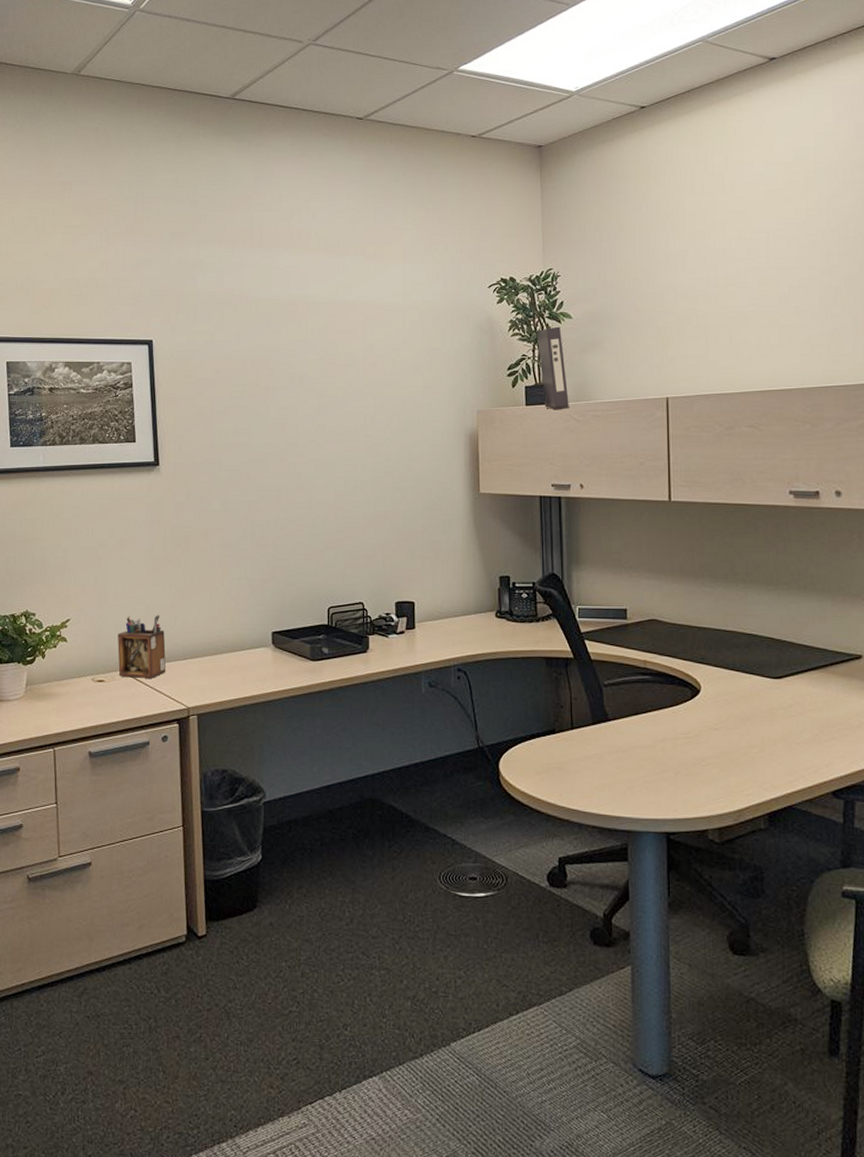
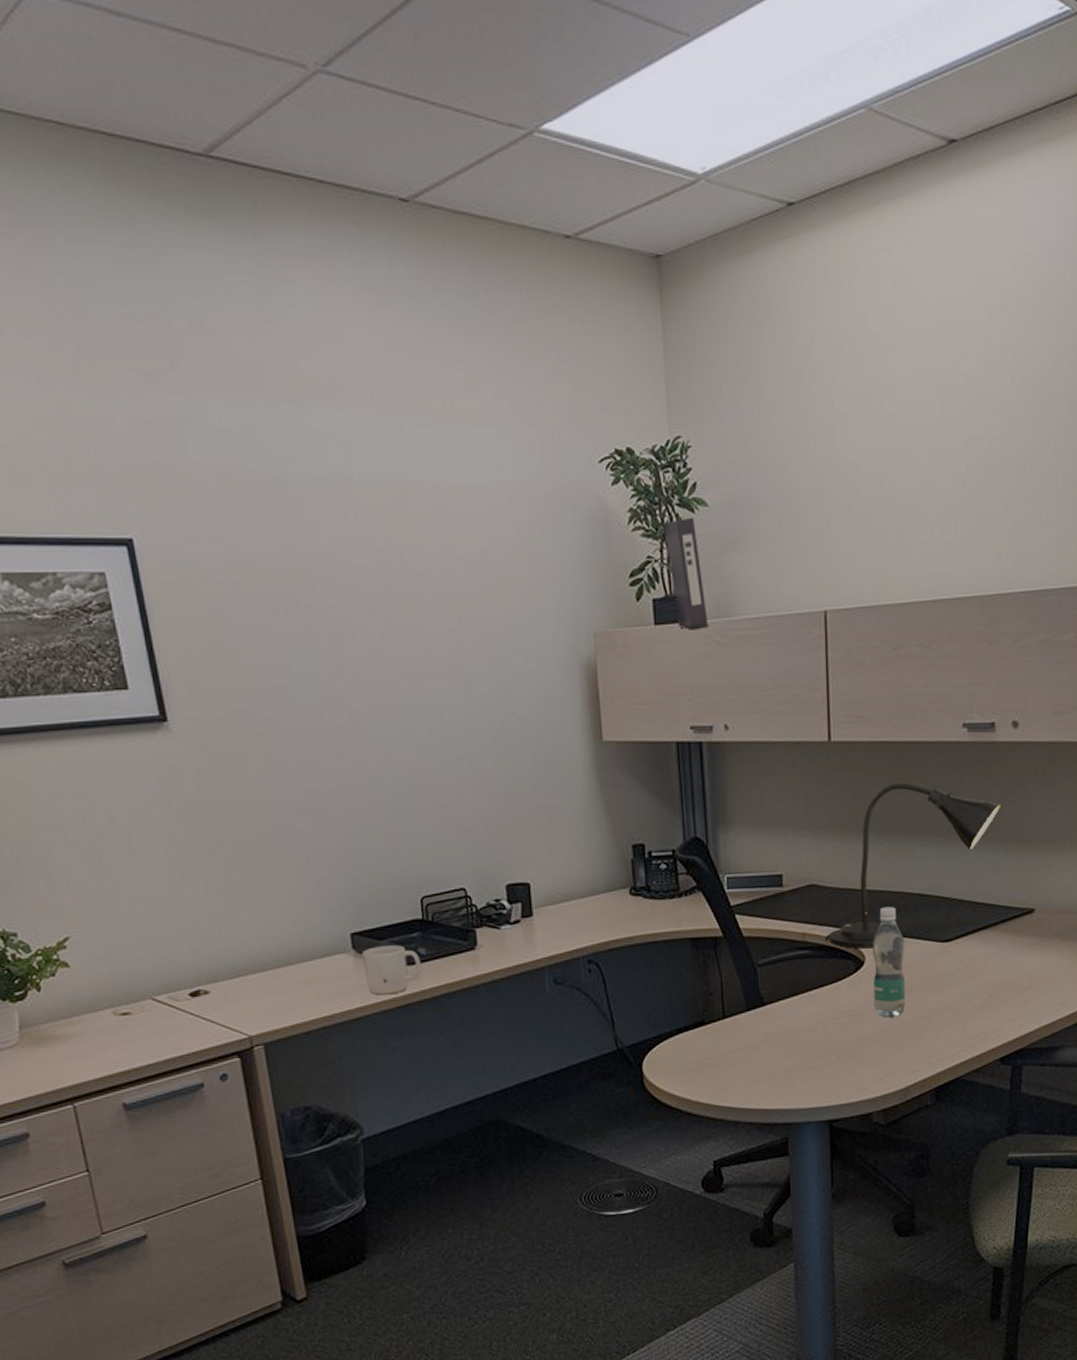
desk organizer: present [117,615,166,678] -> none [141,923,215,1006]
mug: none [279,644,324,684] -> present [362,945,422,995]
desk lamp: none [664,537,826,679] -> present [824,782,1000,949]
bottle: none [708,643,740,743] -> present [873,906,906,1018]

